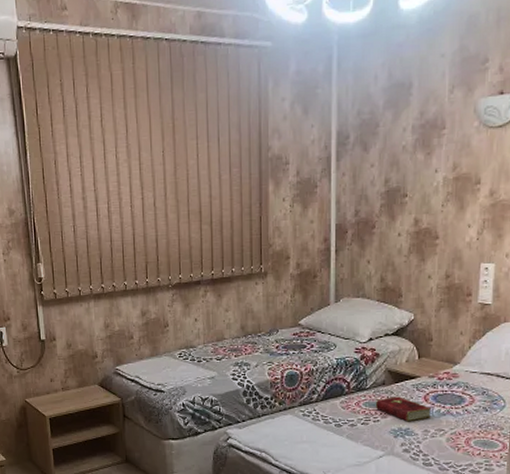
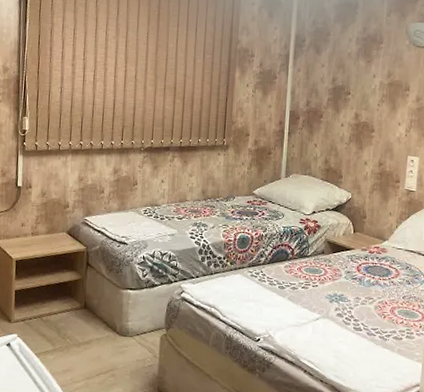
hardcover book: present [375,396,431,422] -> none [314,265,362,289]

